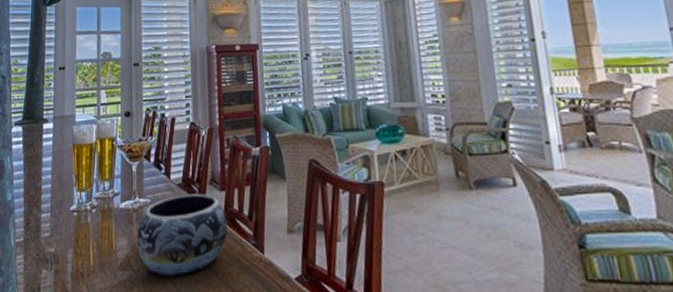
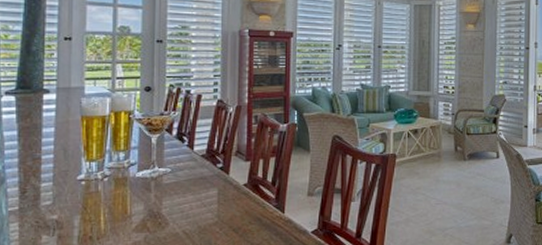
decorative bowl: present [136,194,227,277] -> none [154,164,250,236]

